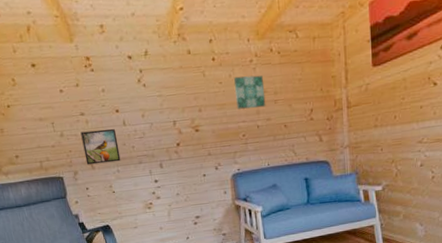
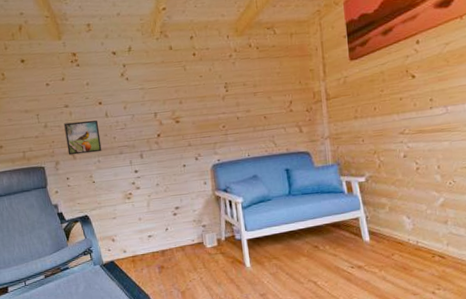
wall art: present [233,75,266,109] -> none [213,69,246,102]

